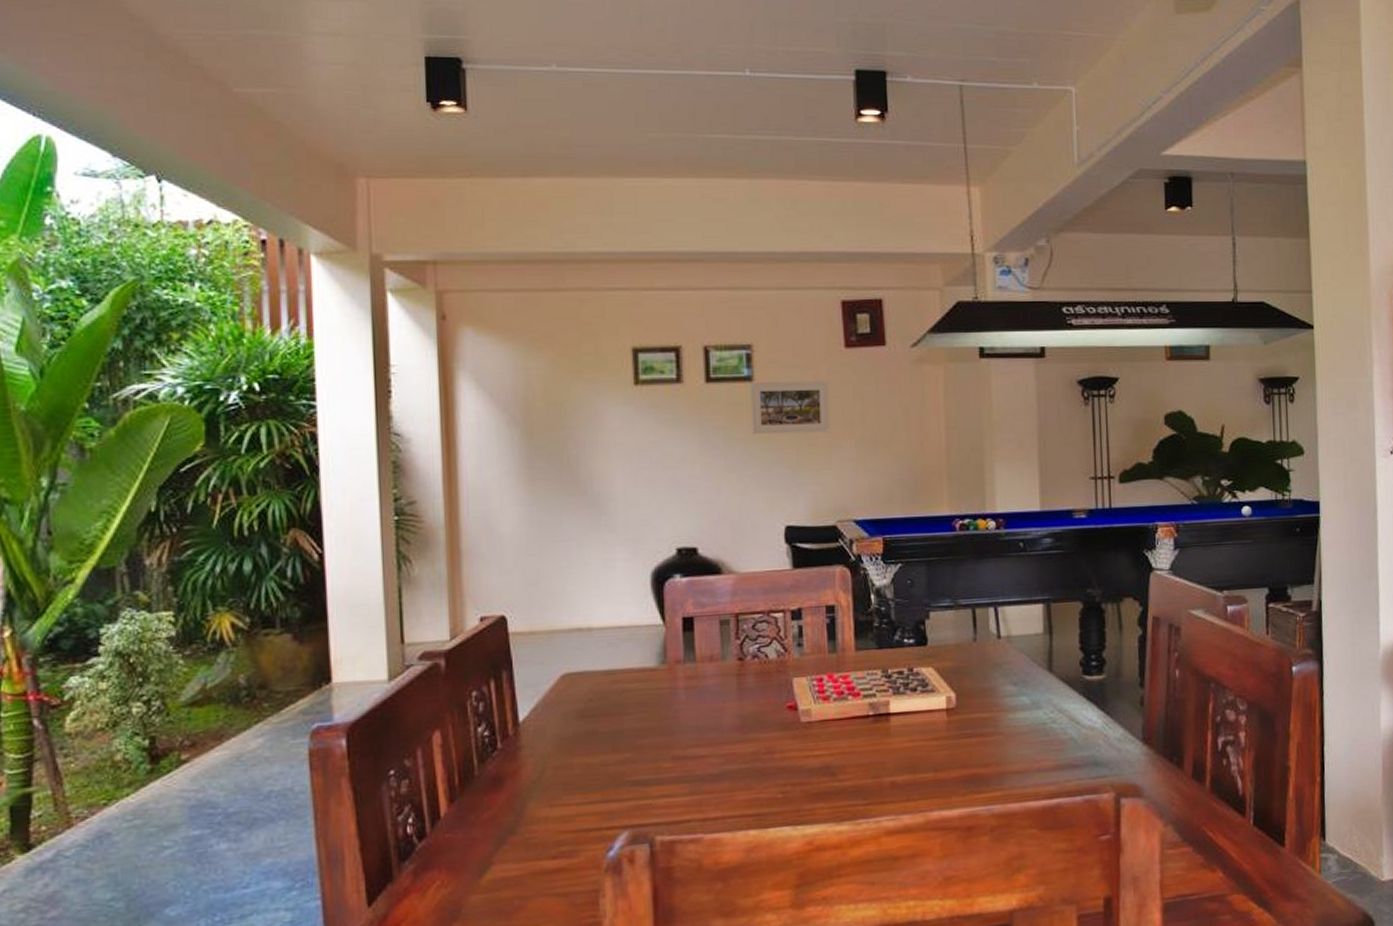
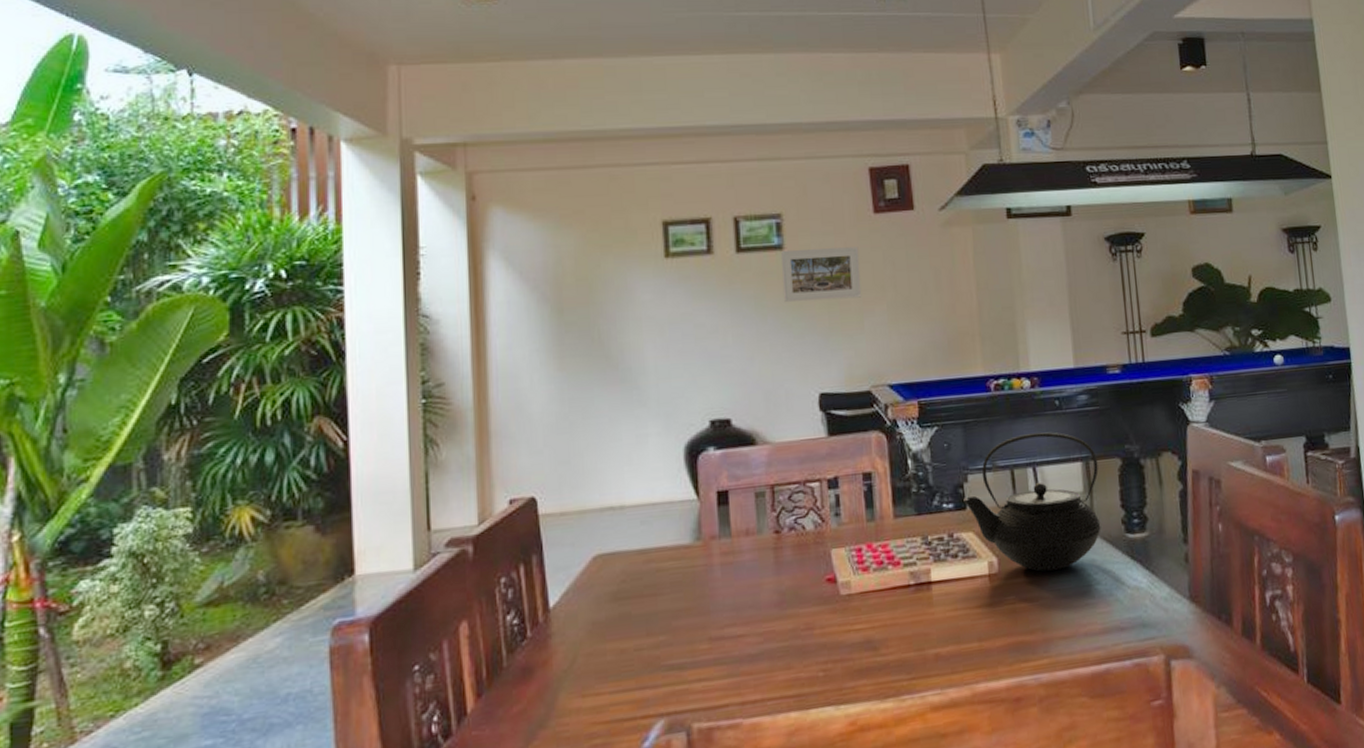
teapot: none [924,573,1059,708] -> present [963,432,1101,572]

